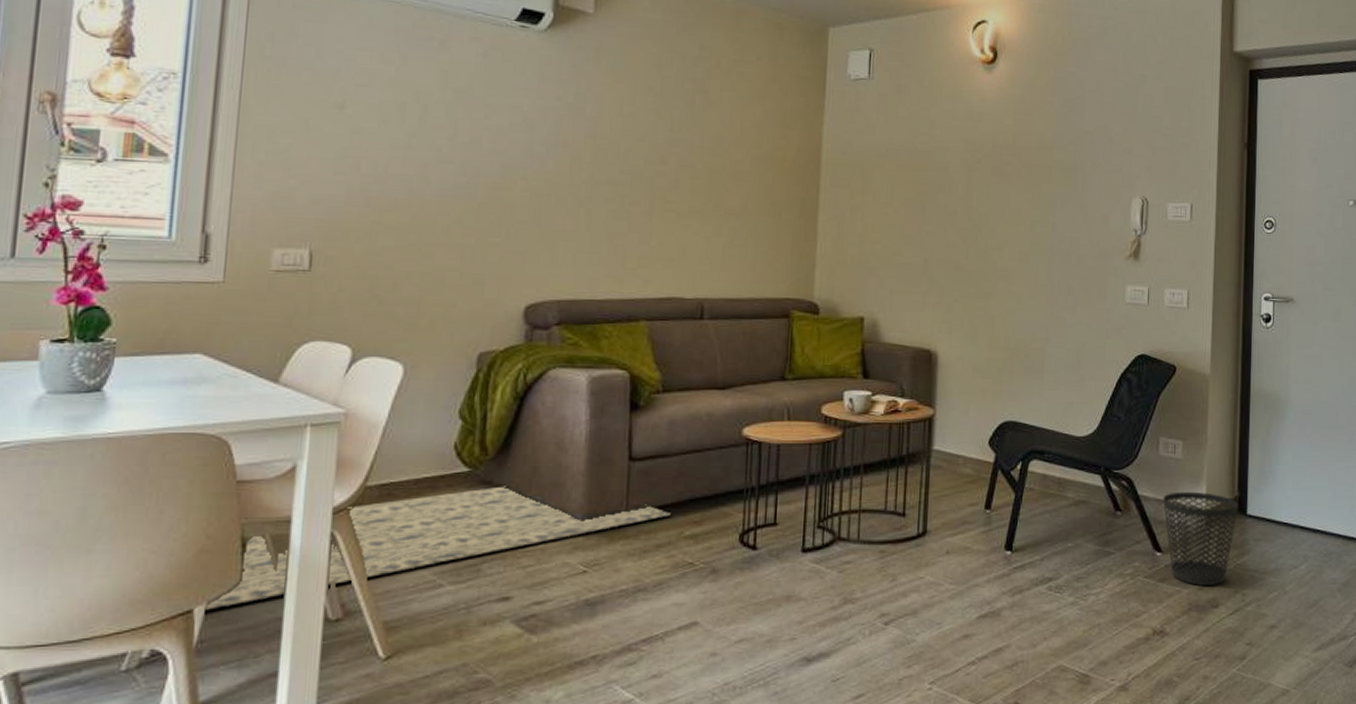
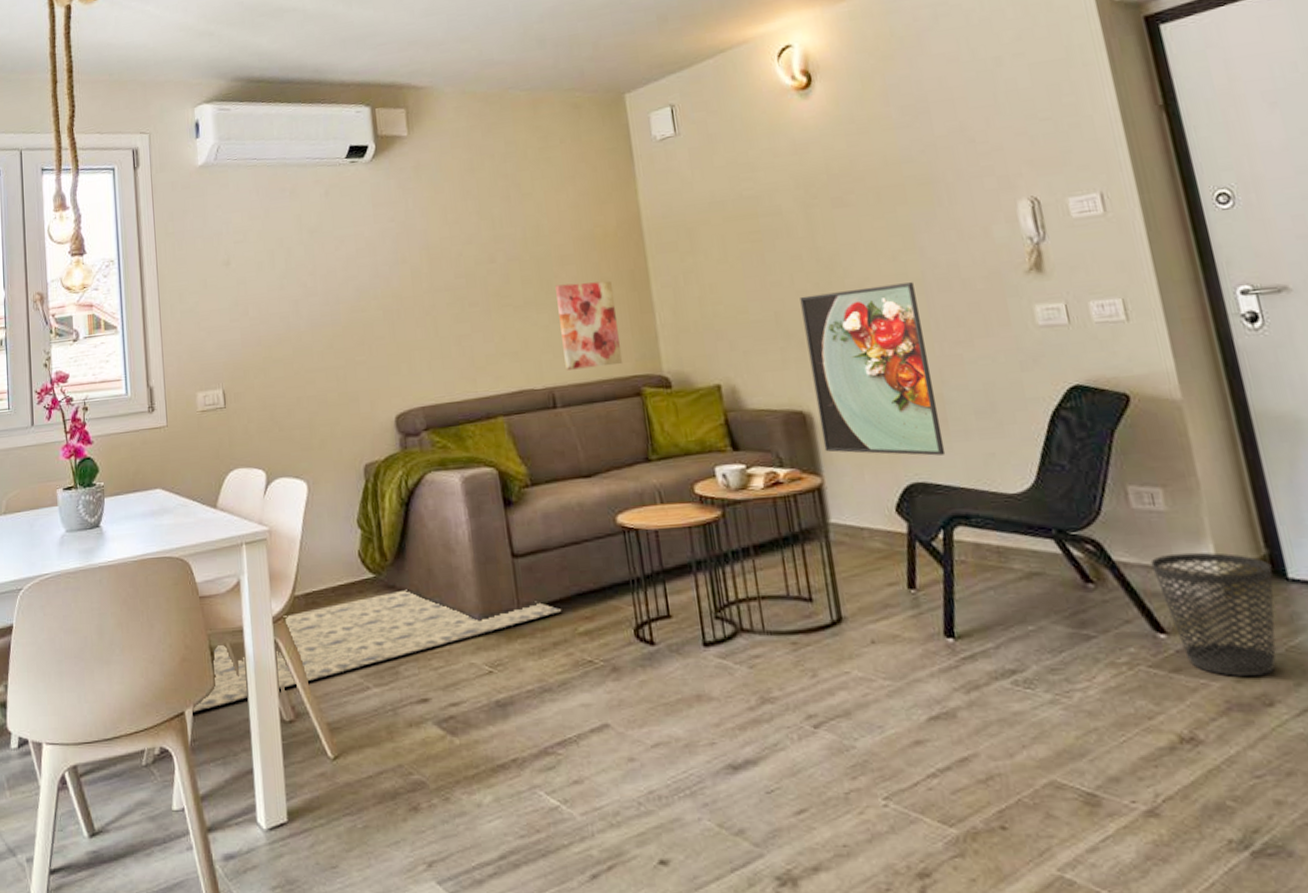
wall art: none [720,199,781,286] -> present [555,280,623,370]
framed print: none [942,248,1041,400] -> present [800,282,946,456]

